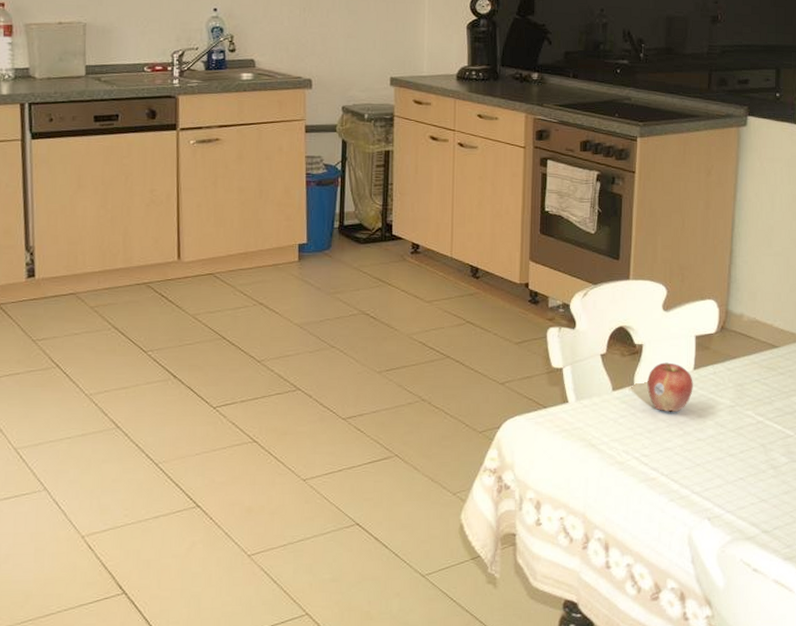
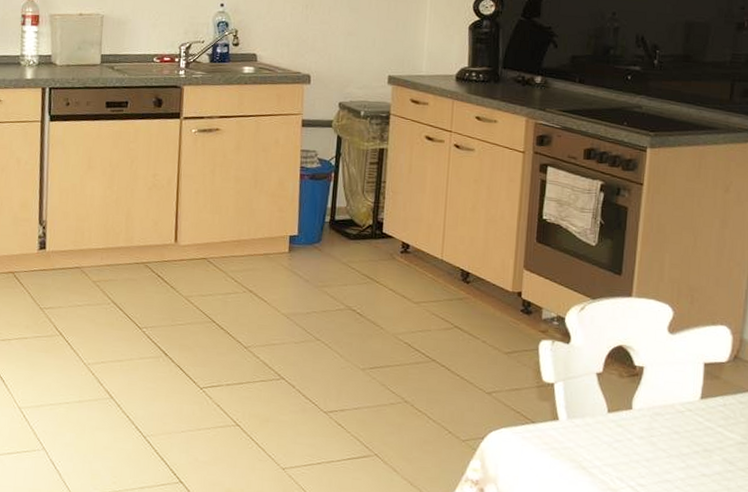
fruit: present [647,362,693,412] -> none [647,388,699,443]

